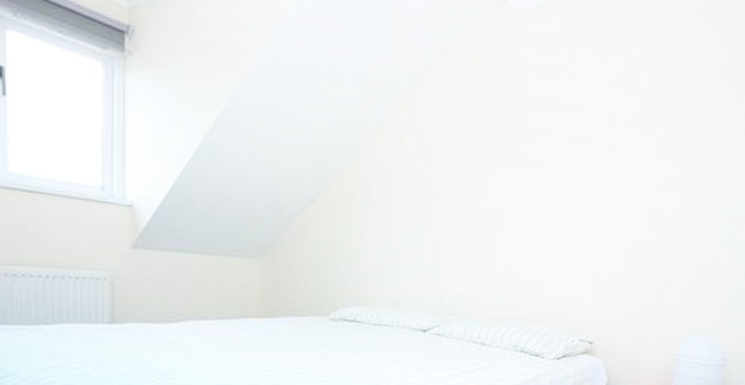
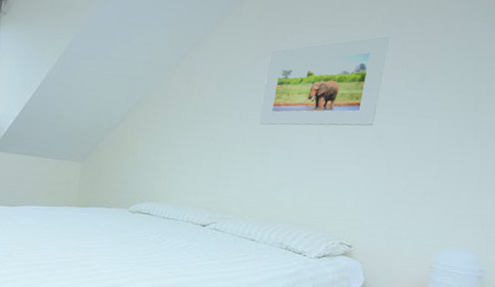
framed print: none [482,94,624,204] -> present [258,36,390,126]

